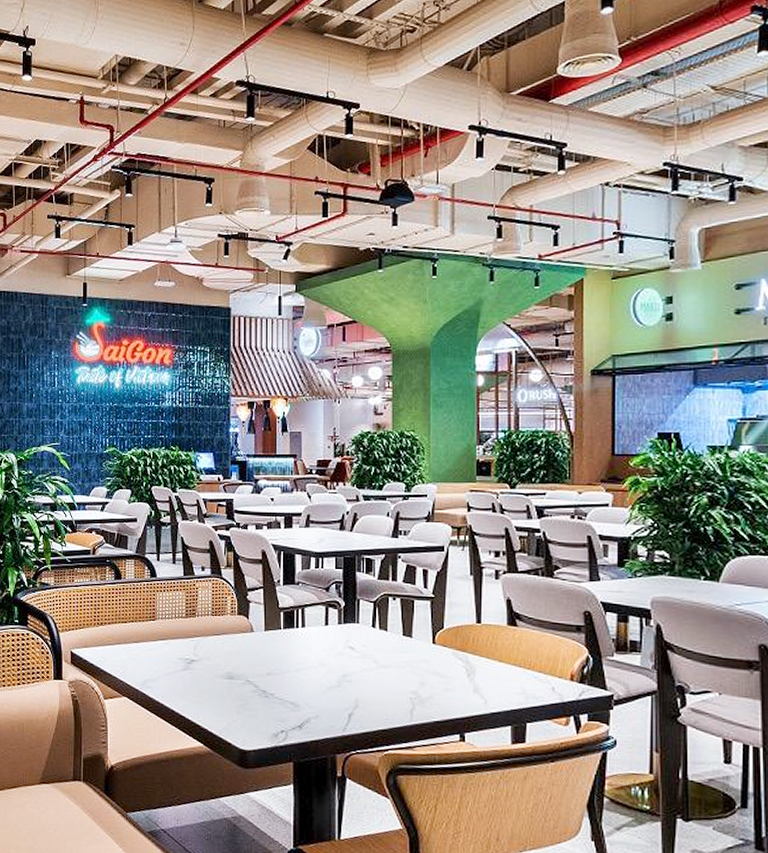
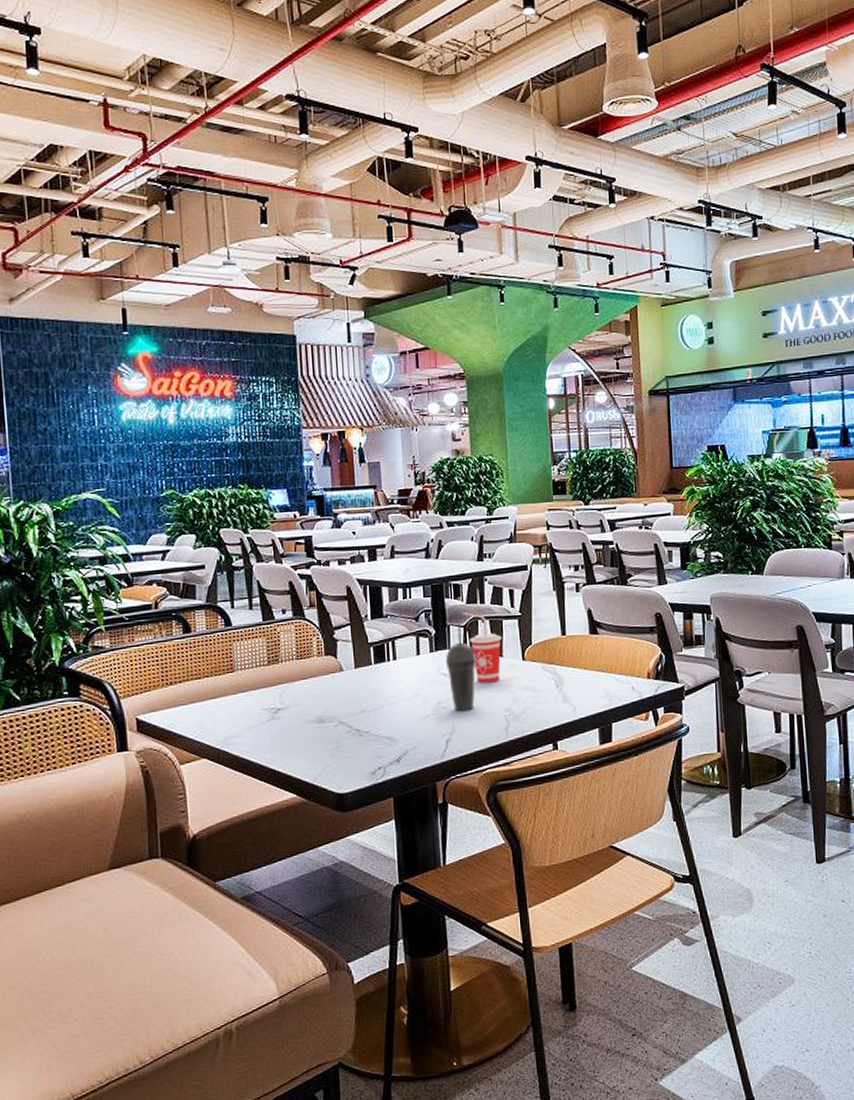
beverage cup: none [353,598,385,687] -> present [445,623,477,711]
beverage cup: none [374,588,413,663] -> present [463,612,502,683]

